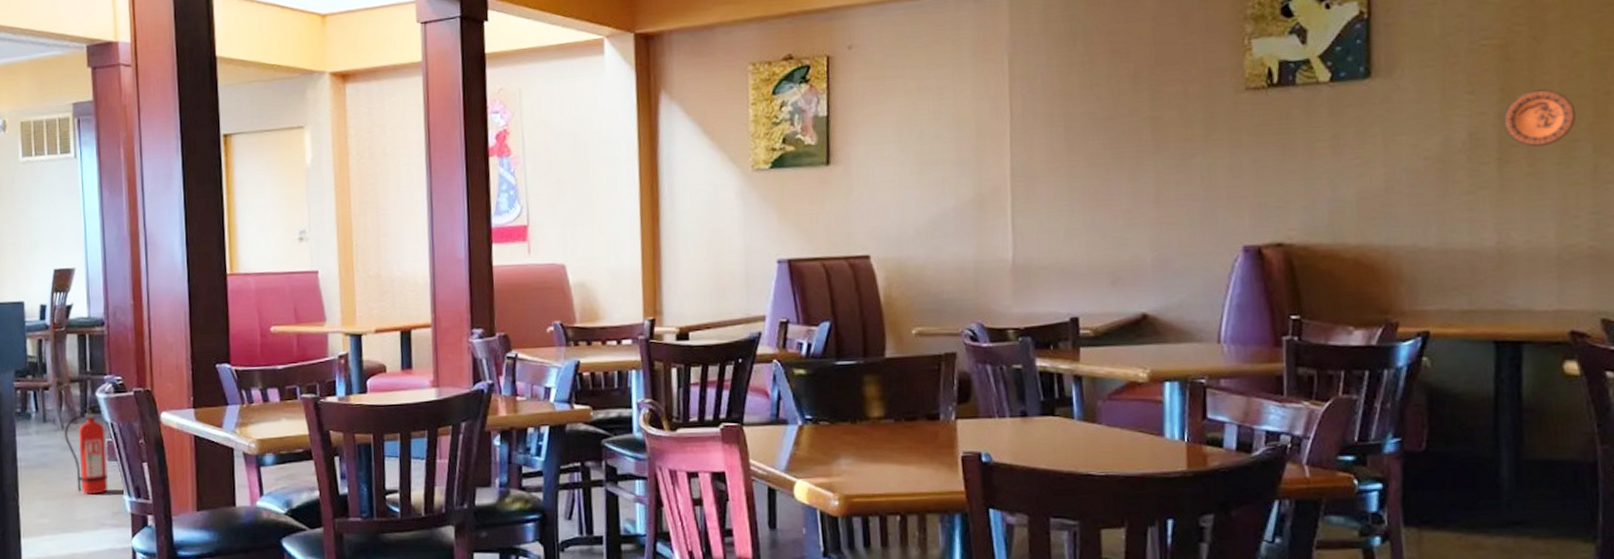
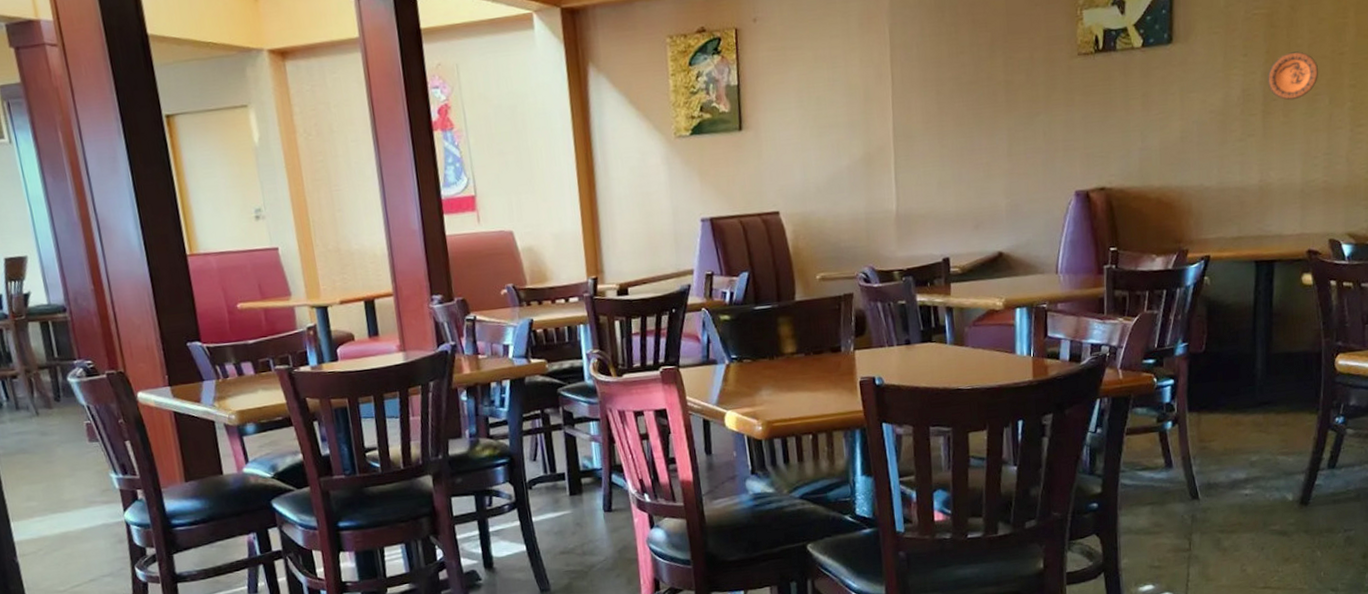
fire extinguisher: present [64,404,109,495] -> none [39,388,93,476]

